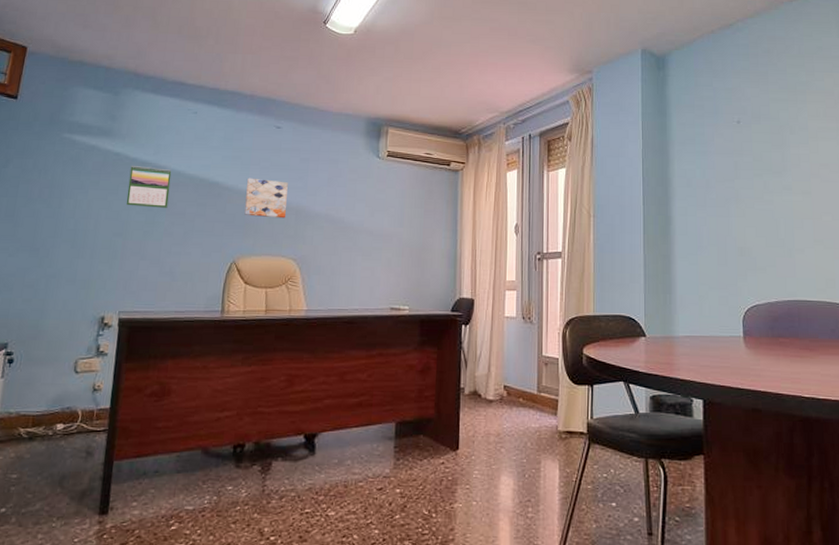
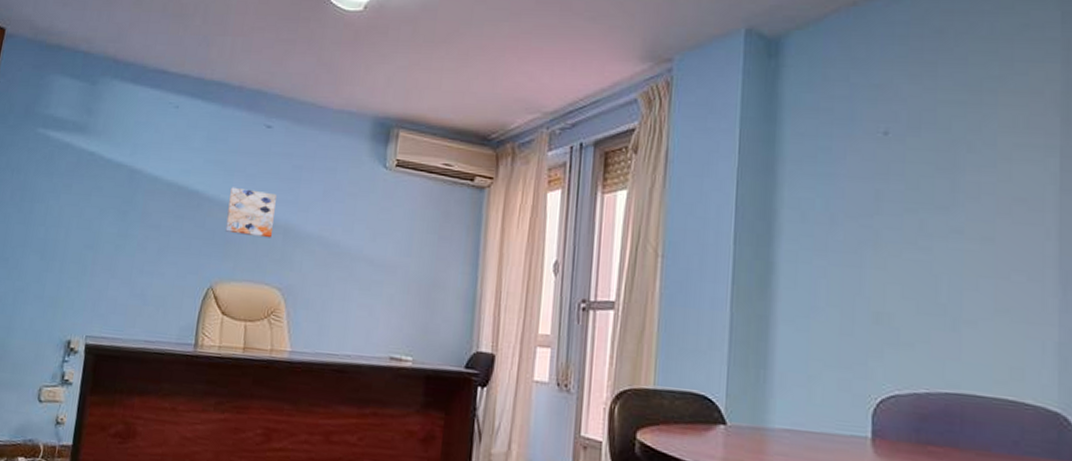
calendar: present [126,166,172,208] -> none [98,168,148,219]

